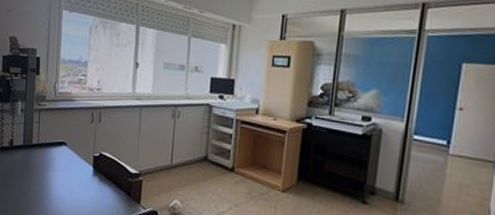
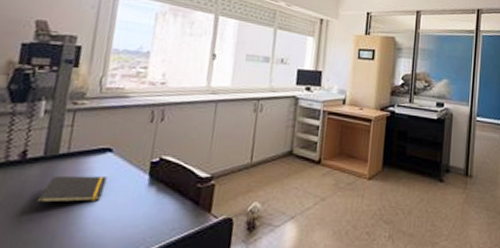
notepad: none [22,161,65,187] -> present [35,175,108,213]

